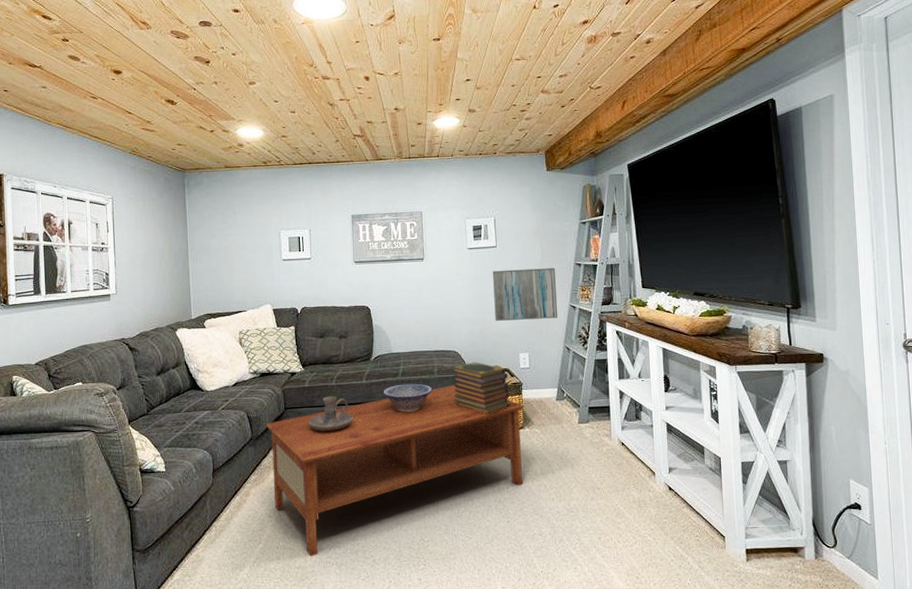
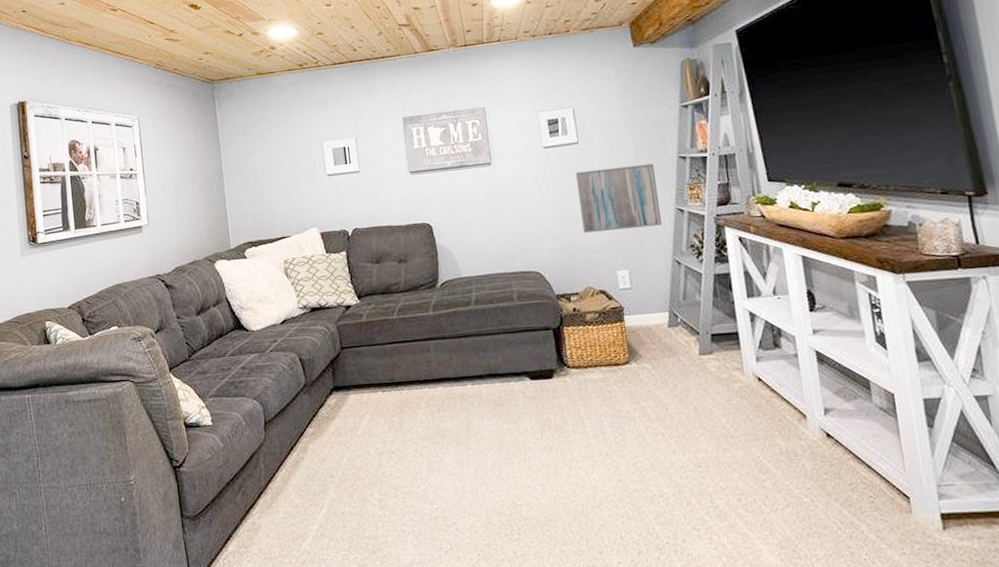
coffee table: present [265,385,524,556] -> none [320,312,634,524]
candle holder: present [309,396,353,431] -> none [369,331,421,374]
decorative bowl: present [383,383,433,413] -> none [454,312,514,349]
book stack: present [452,362,511,415] -> none [535,284,612,348]

